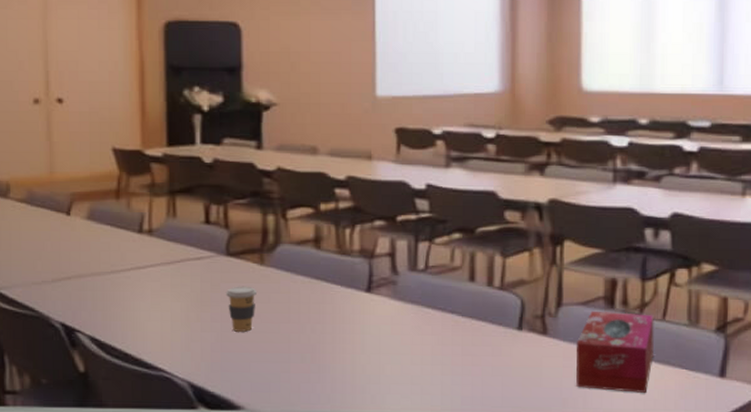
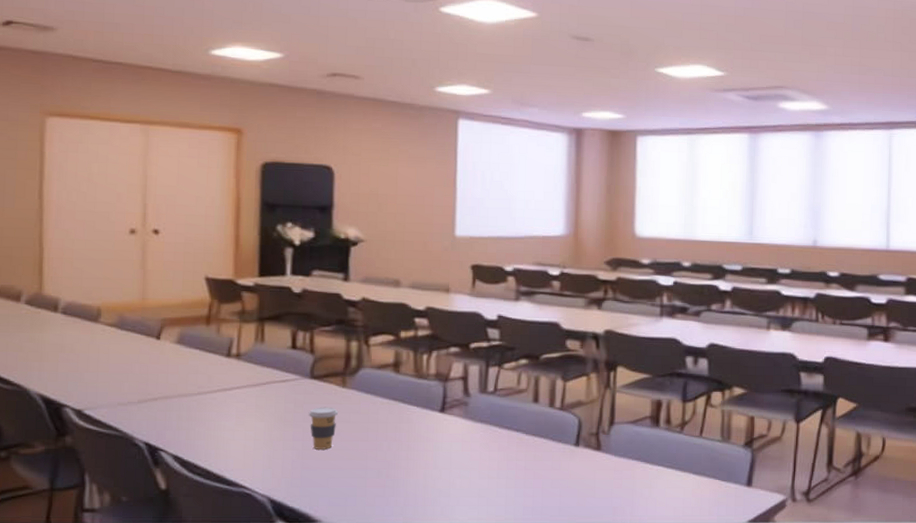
tissue box: present [576,310,654,393] -> none [625,428,693,501]

